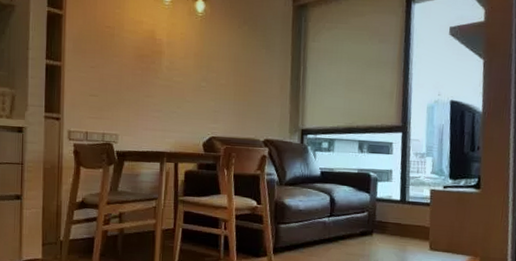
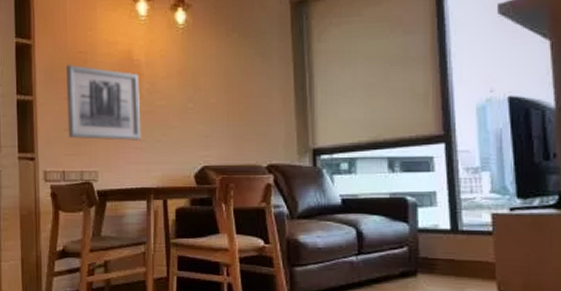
wall art: none [92,36,161,110] -> present [66,63,141,141]

